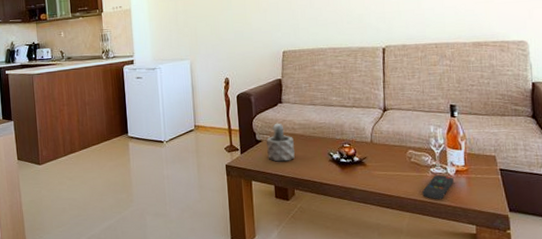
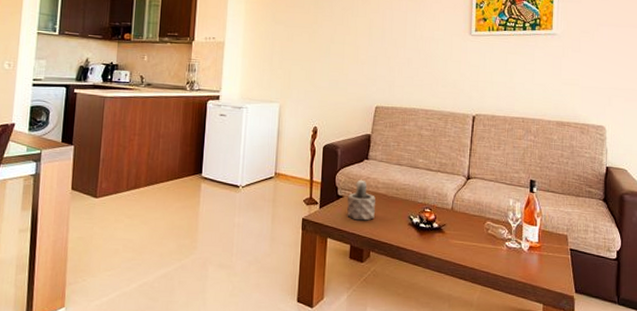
remote control: present [422,175,454,200] -> none [495,249,526,275]

